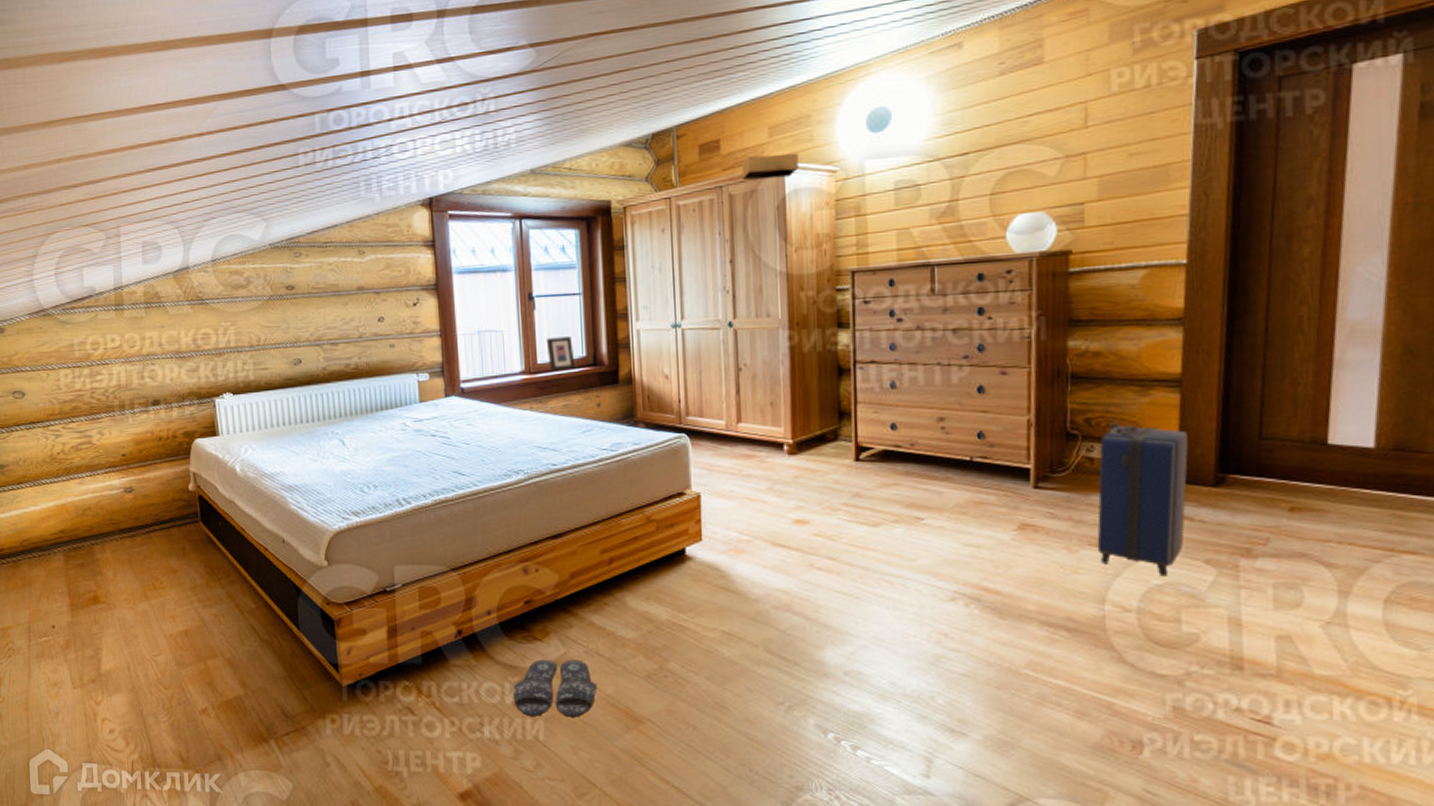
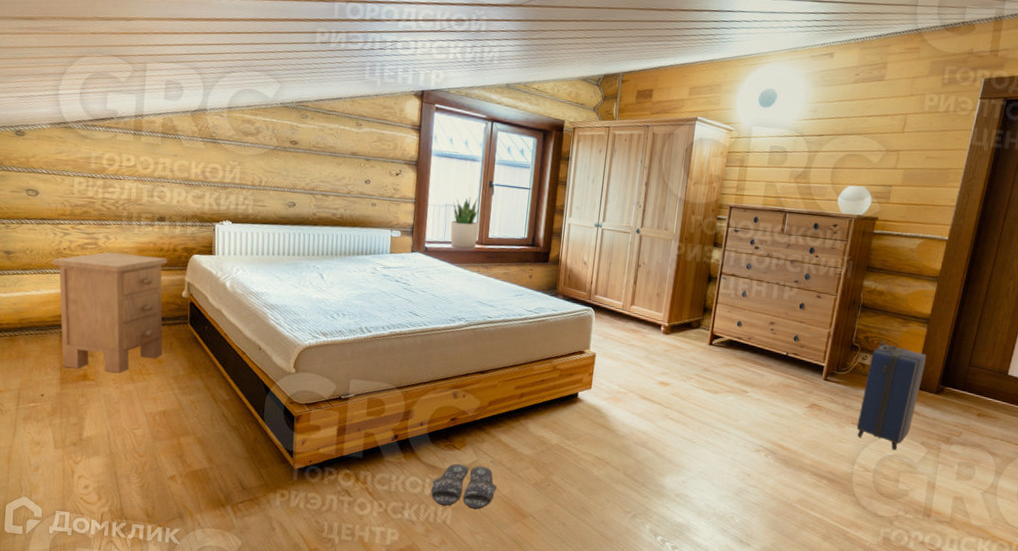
nightstand: none [46,447,175,590] -> present [52,252,167,373]
planter: none [487,315,524,385] -> present [450,196,479,250]
picture frame: present [546,336,576,371] -> none [497,218,518,246]
box: present [741,152,799,181] -> none [664,107,707,128]

